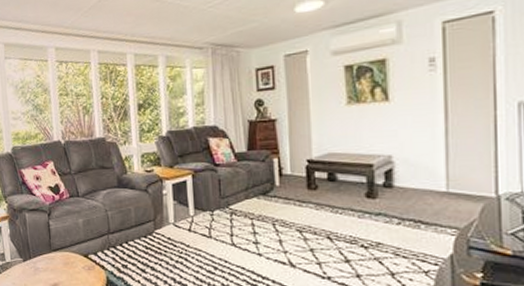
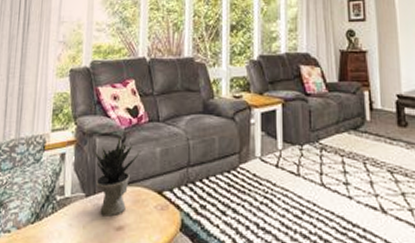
potted plant: none [26,211,65,276] -> present [95,136,140,217]

